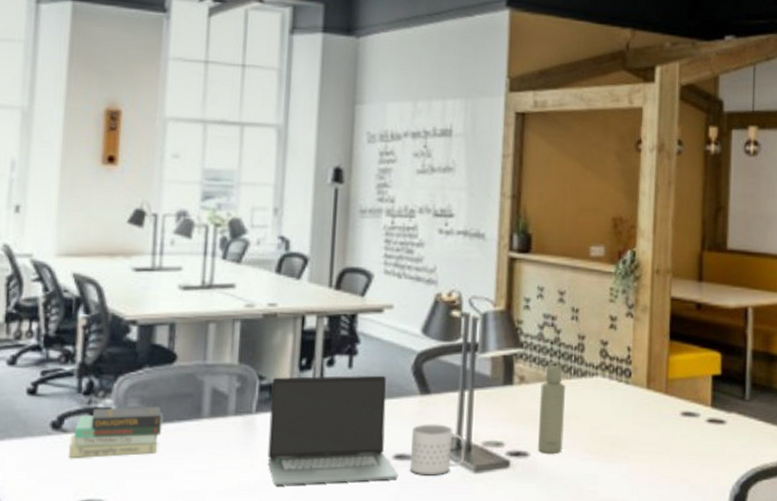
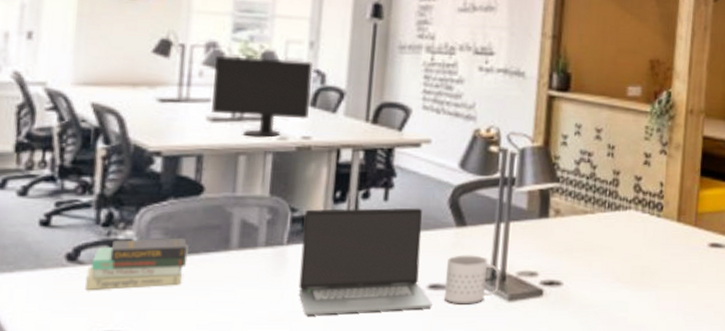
computer monitor: none [183,225,278,305] -> present [212,56,314,138]
bottle: present [538,360,565,453] -> none [571,195,599,282]

